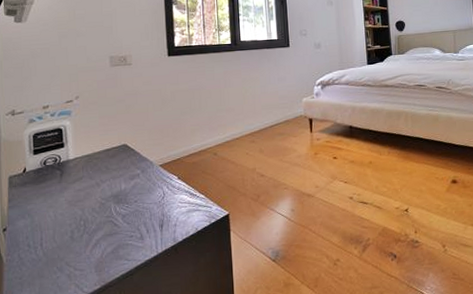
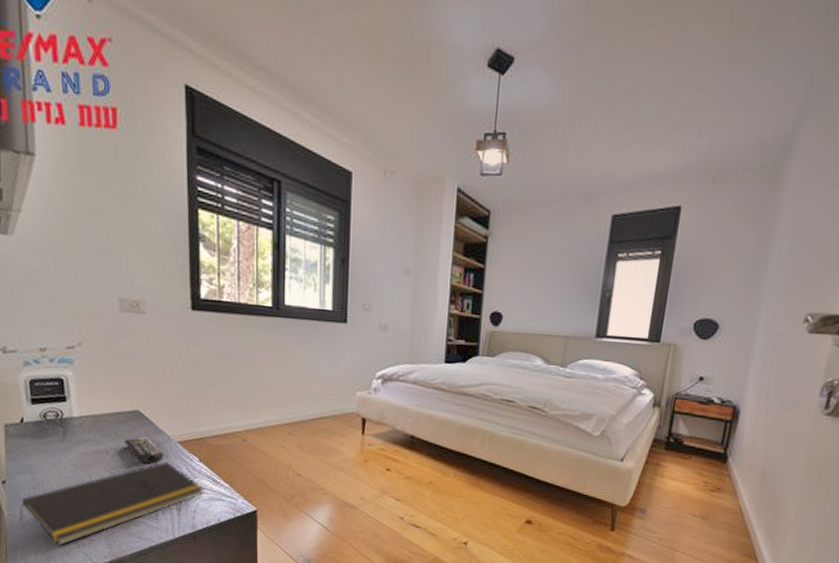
notepad: none [16,184,183,281] -> present [19,461,204,546]
remote control: none [112,166,147,190] -> present [123,436,164,465]

